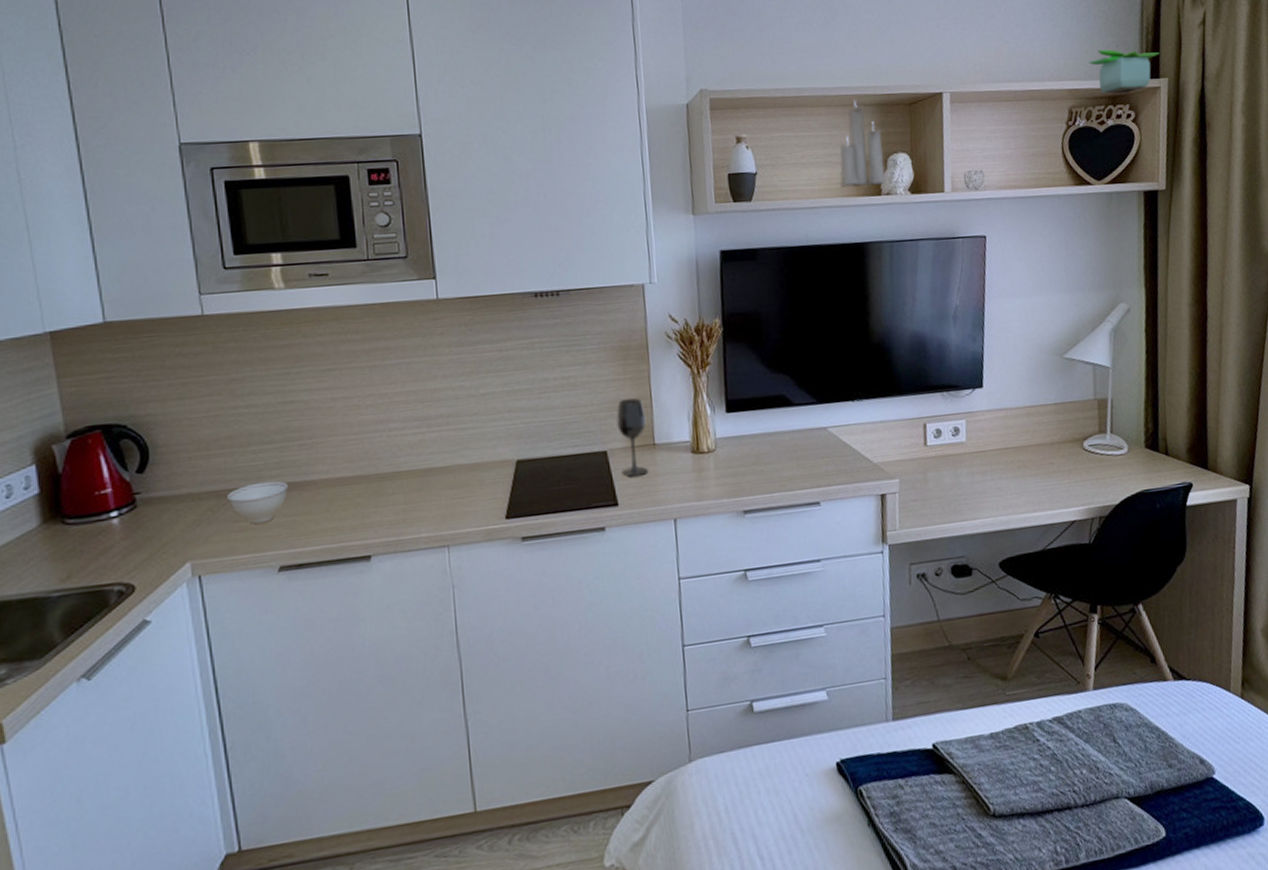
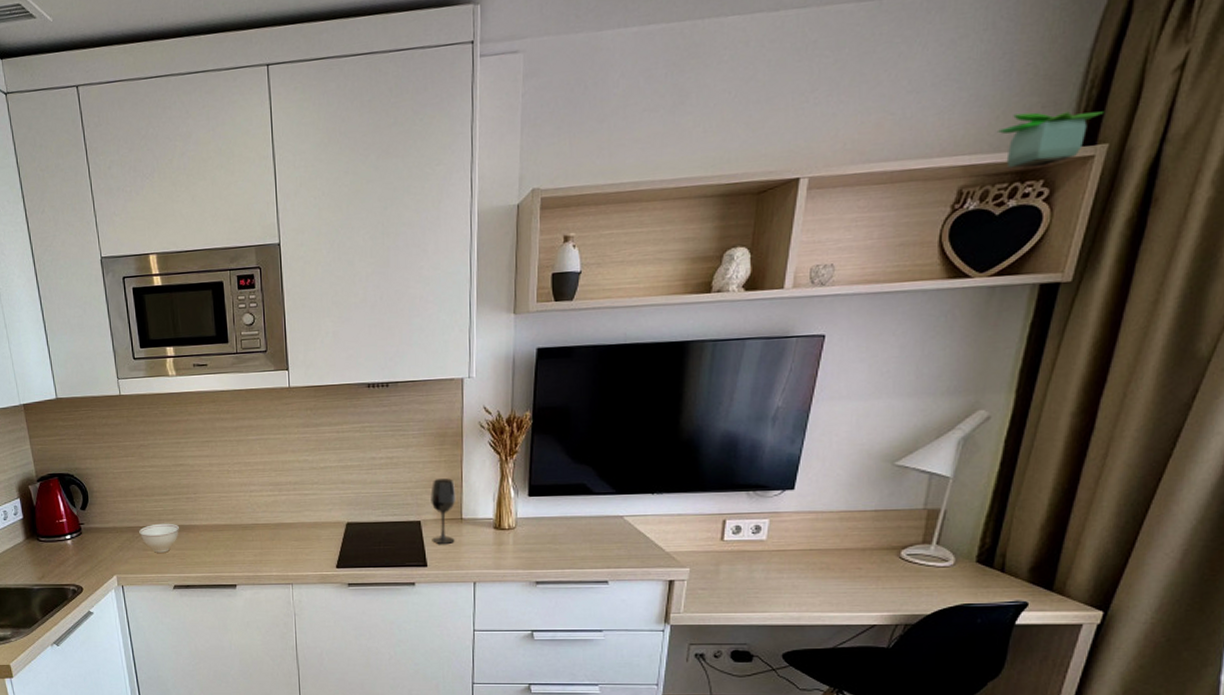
candle: present [839,100,886,188] -> none [667,191,721,286]

